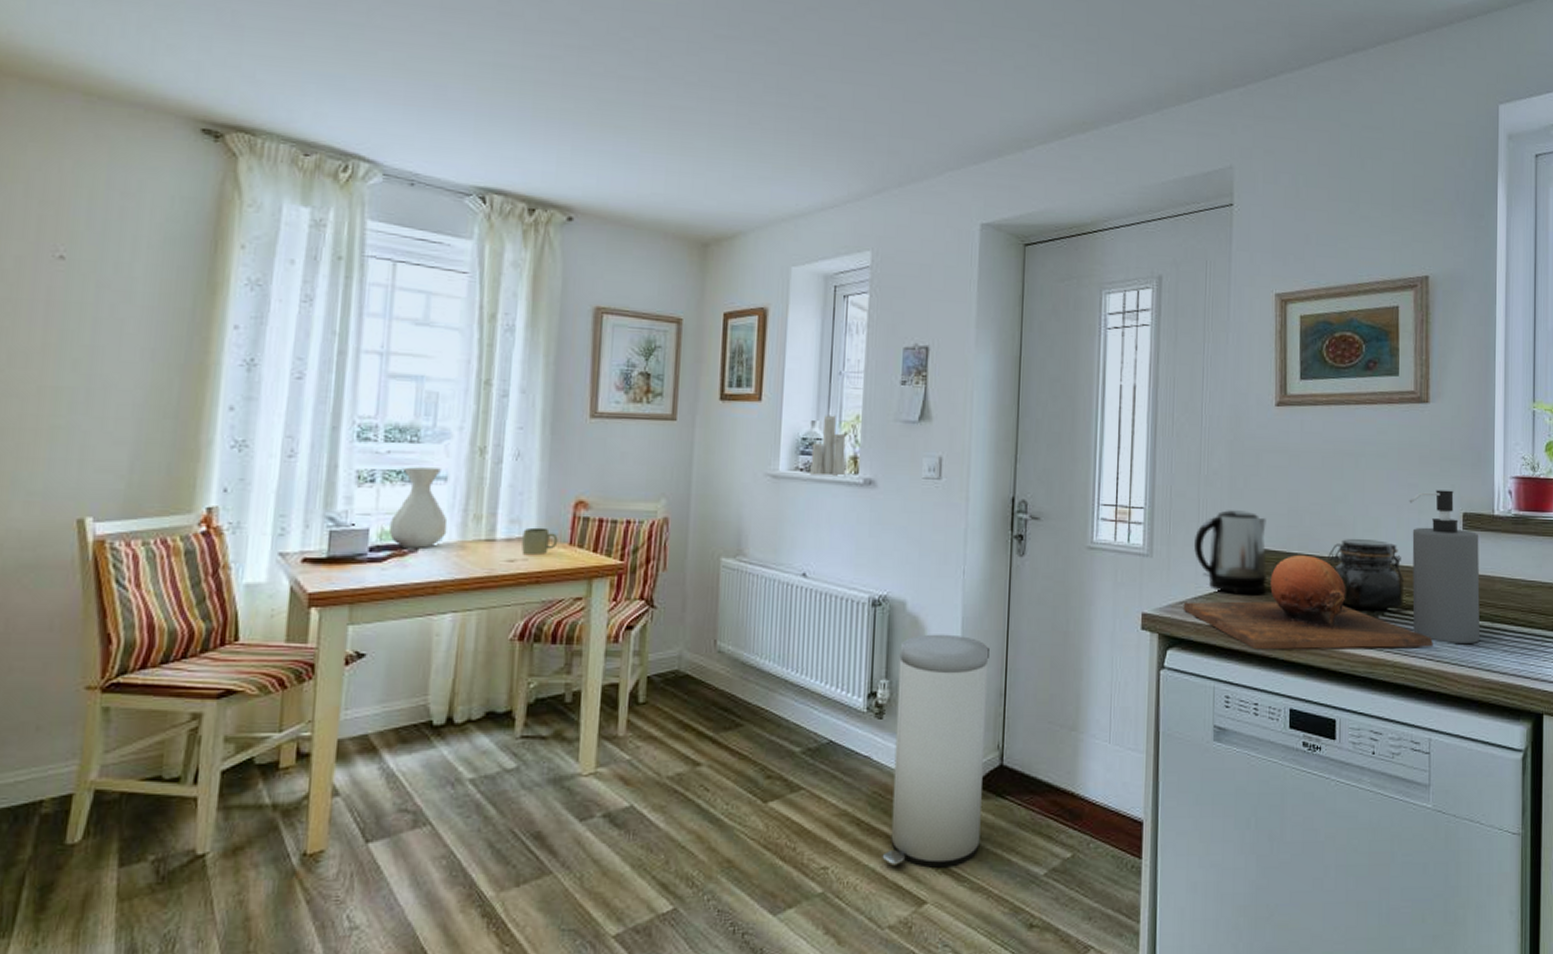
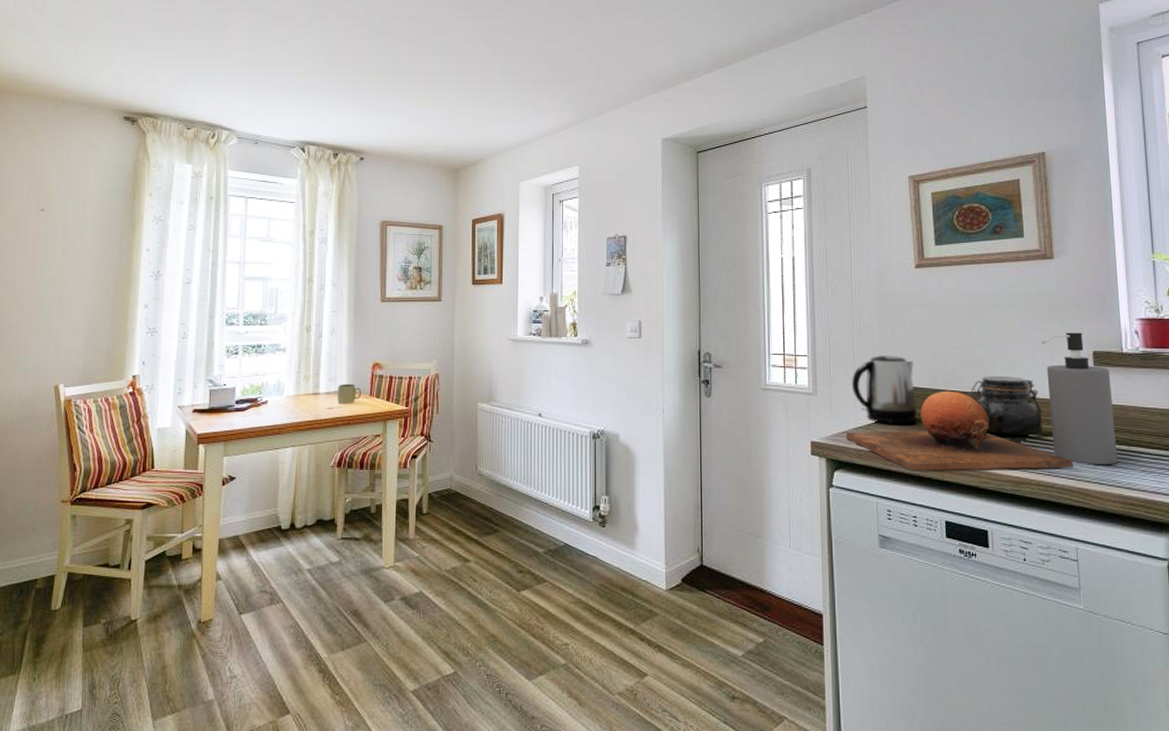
vase: present [389,467,448,548] -> none [249,343,287,401]
pedal bin: present [882,634,989,868] -> none [610,460,687,647]

